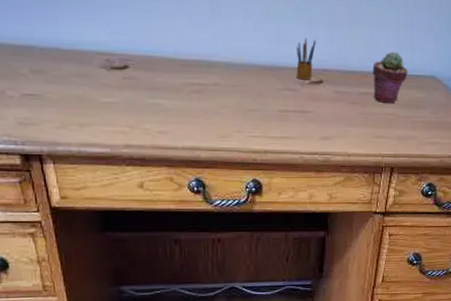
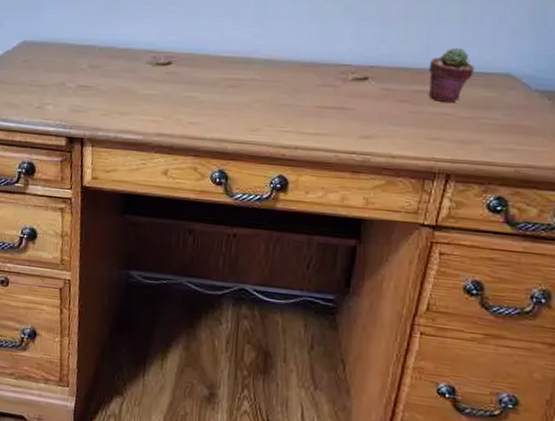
pencil box: present [296,37,316,80] -> none [338,34,364,77]

